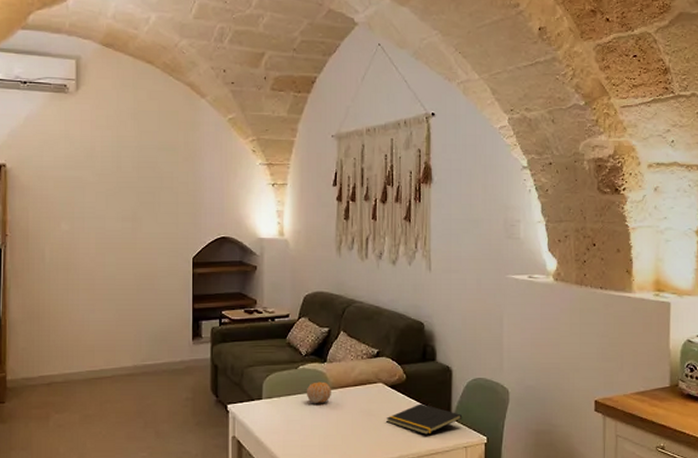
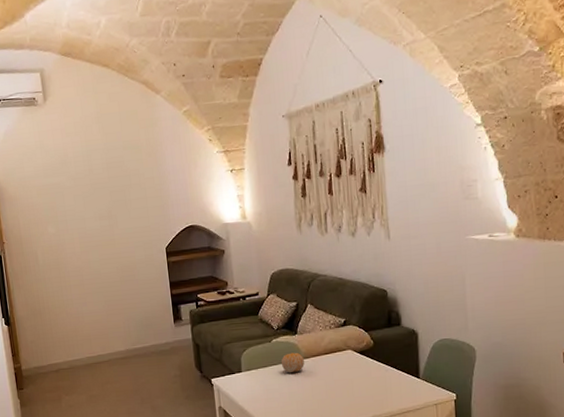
notepad: present [387,403,463,435] -> none [358,366,431,395]

